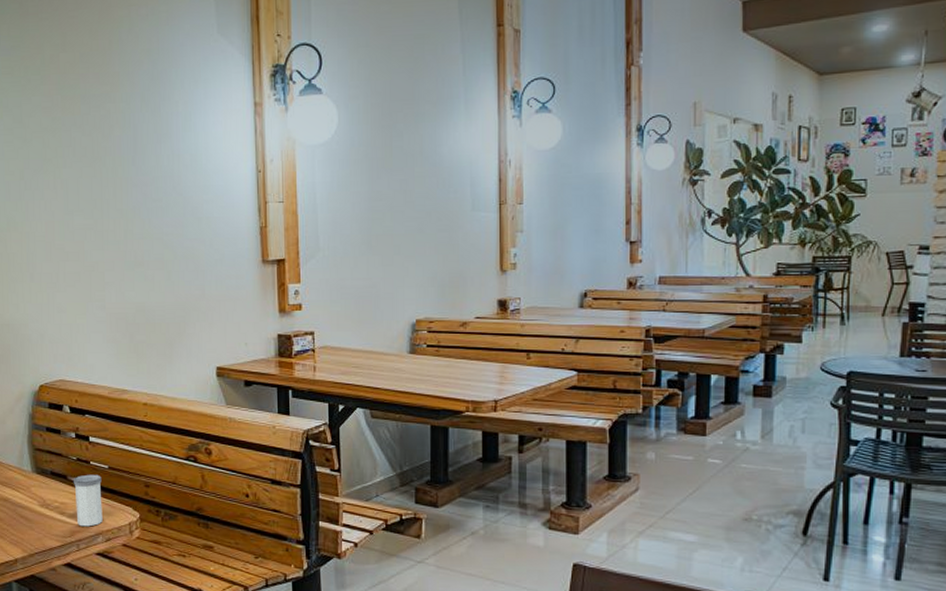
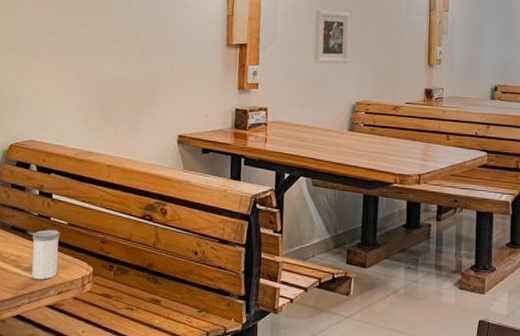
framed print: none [362,213,405,278] -> present [314,10,350,64]

